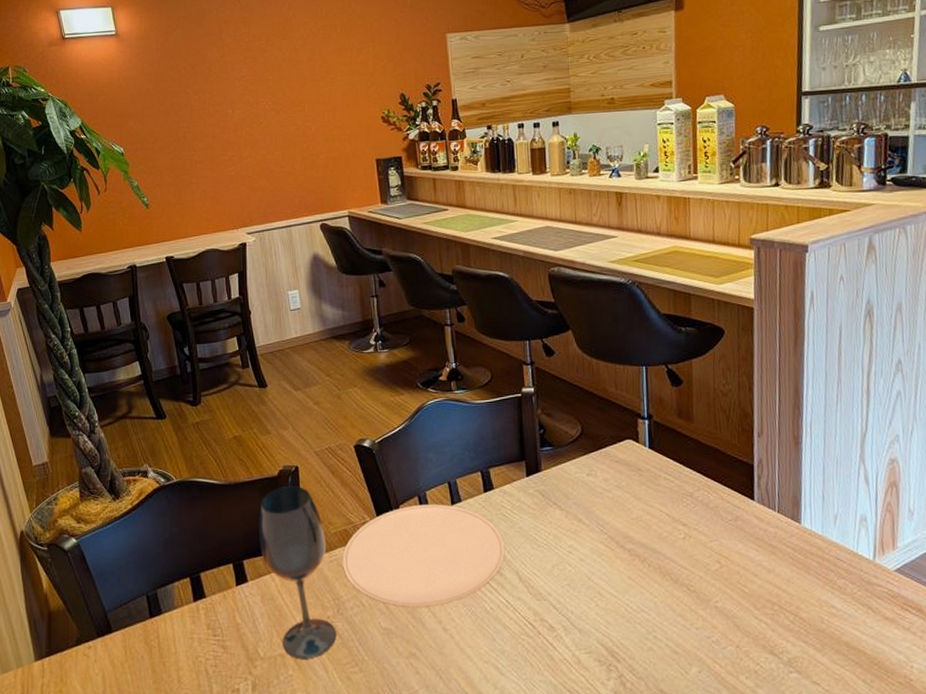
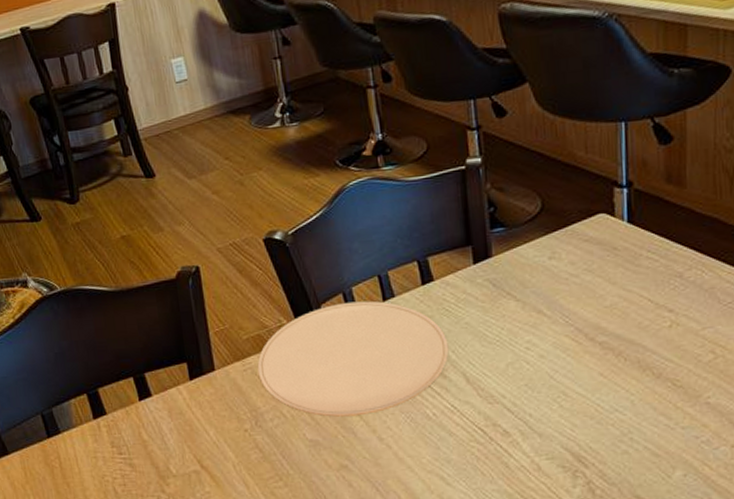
wineglass: present [259,486,337,659] -> none [158,289,257,475]

